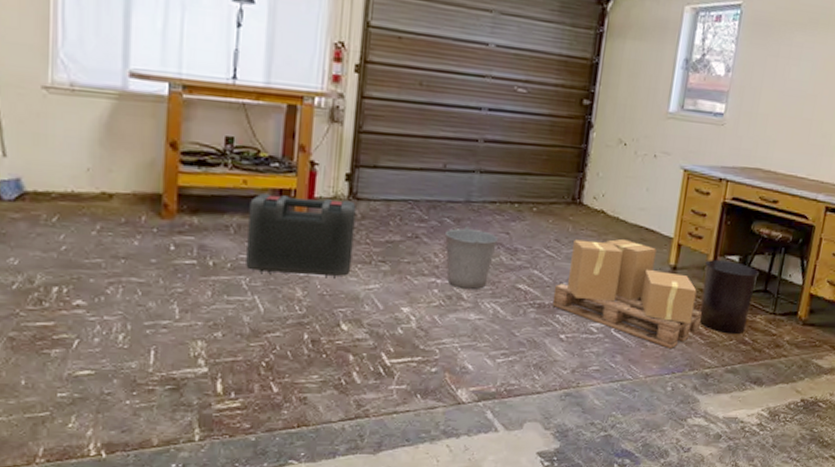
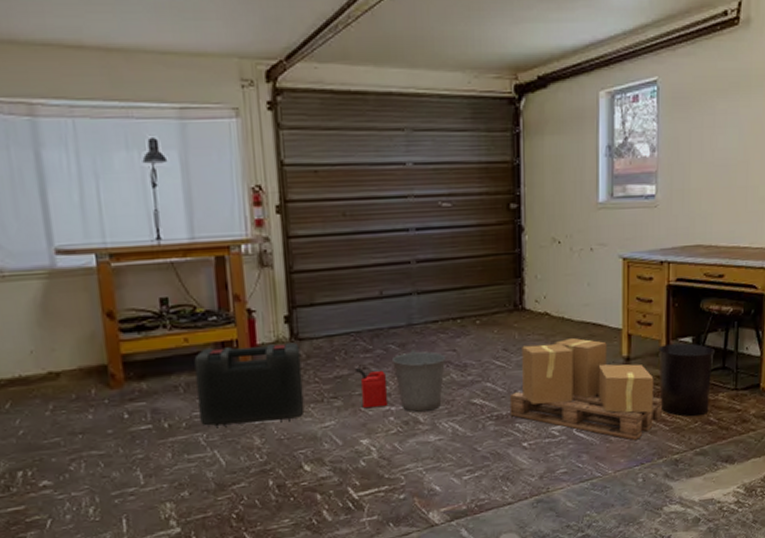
fuel can: none [408,236,437,279] -> present [356,368,387,409]

